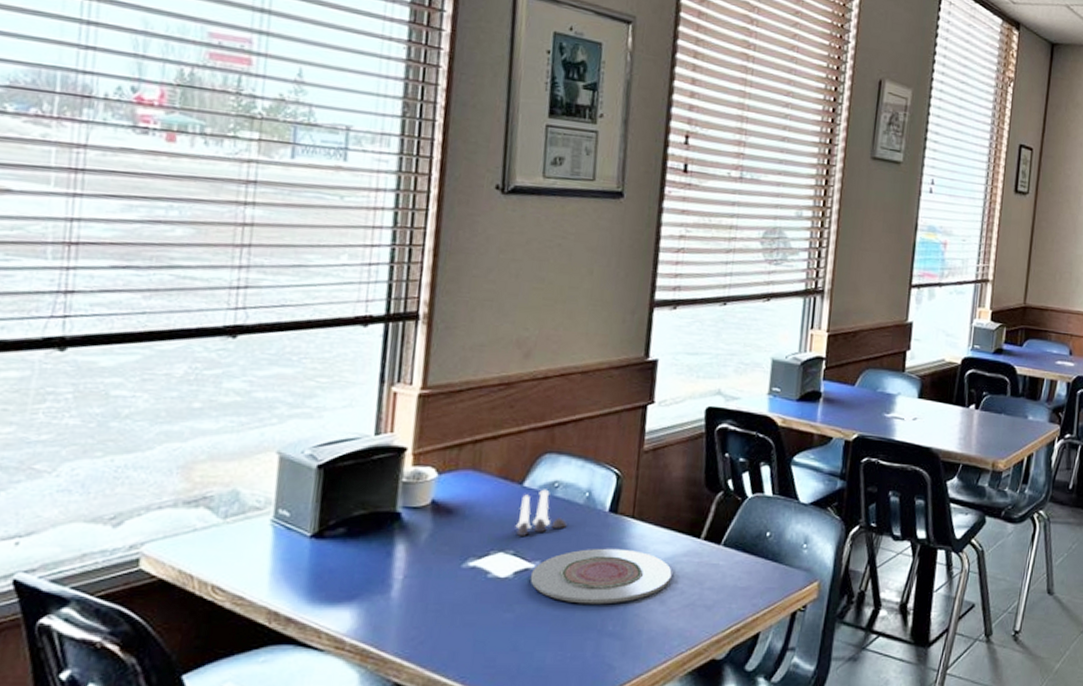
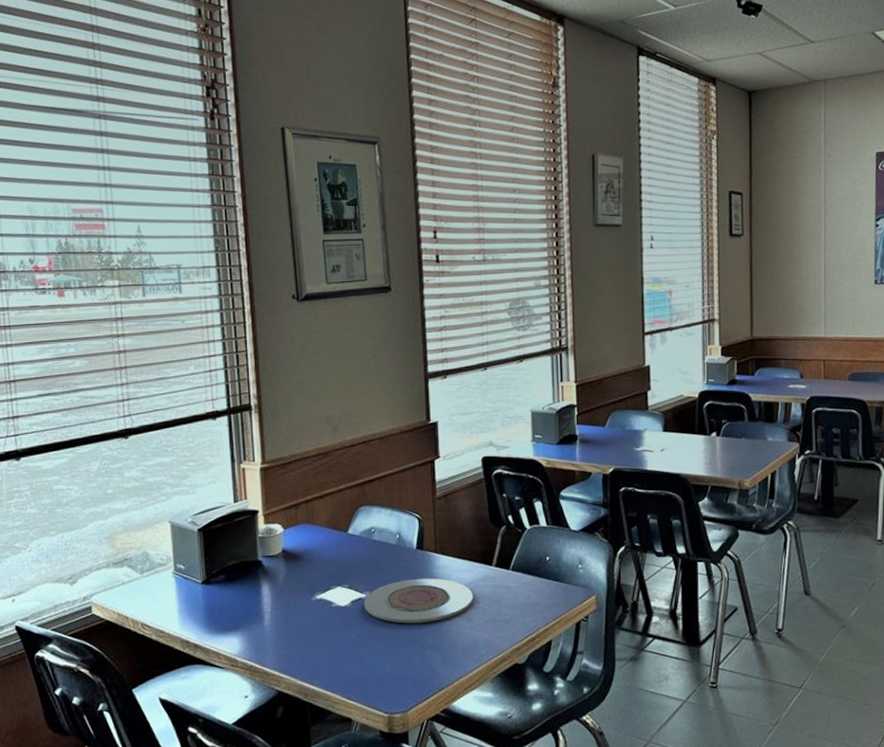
salt and pepper shaker set: present [515,489,567,537] -> none [347,534,386,574]

